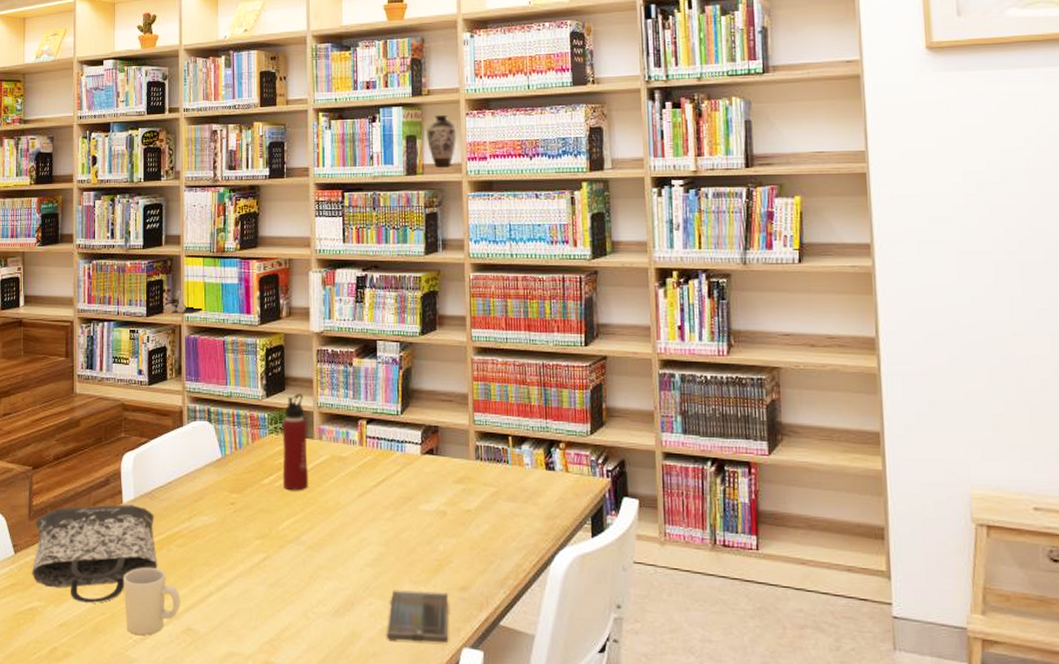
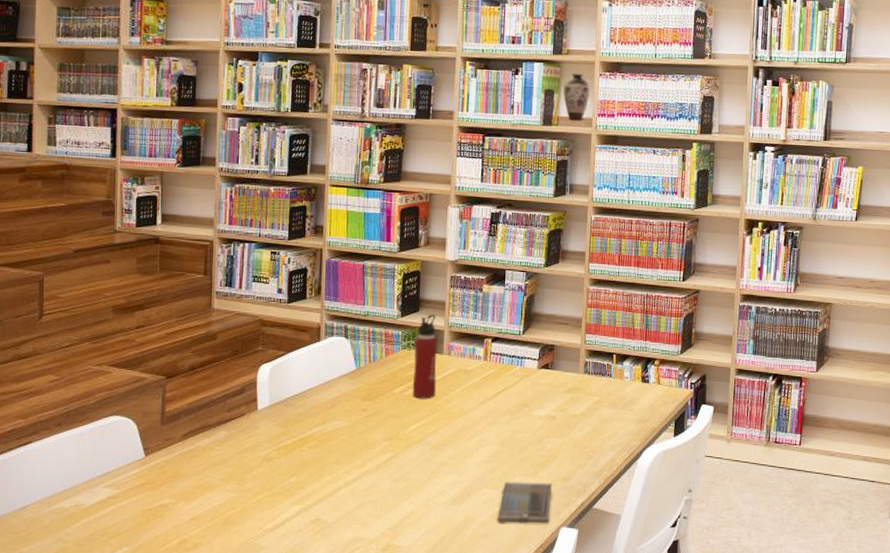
tote bag: present [32,504,158,603] -> none [163,411,290,499]
mug: present [123,567,180,635] -> none [255,466,311,526]
plush toy: present [164,288,203,314] -> none [307,215,345,239]

